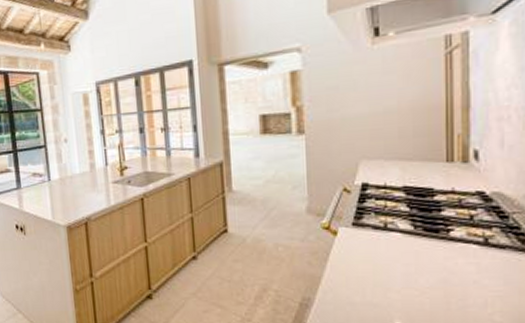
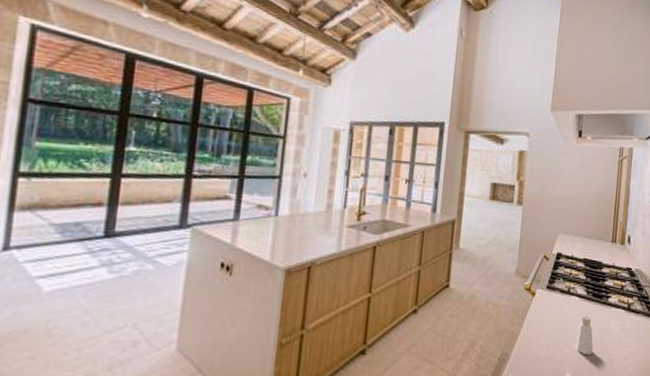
pepper shaker: none [402,254,433,301] -> present [574,315,594,355]

